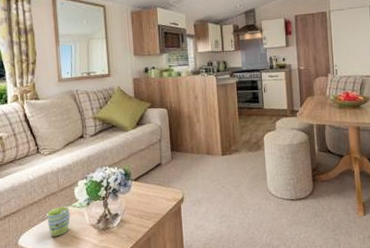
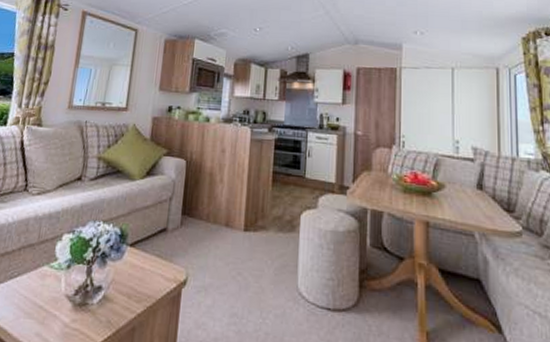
mug: present [47,206,71,237] -> none [14,263,46,304]

